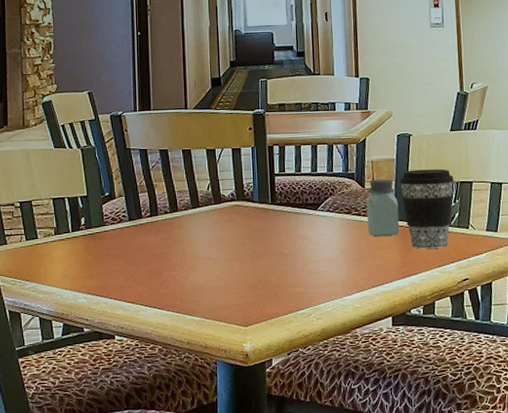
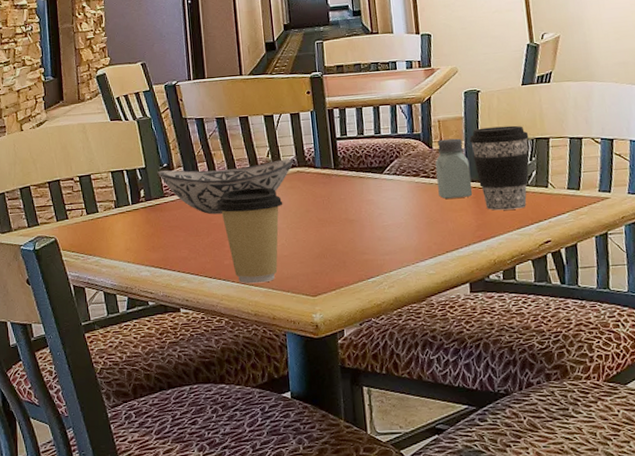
decorative bowl: none [99,192,233,244] -> present [157,159,294,215]
coffee cup: none [155,219,221,313] -> present [216,187,283,284]

